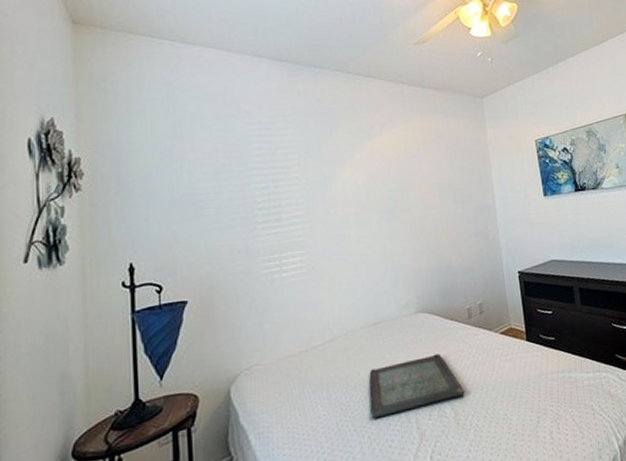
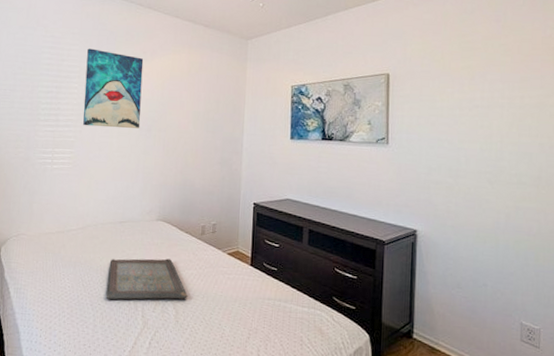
wall art: none [304,130,380,221] -> present [83,48,144,129]

